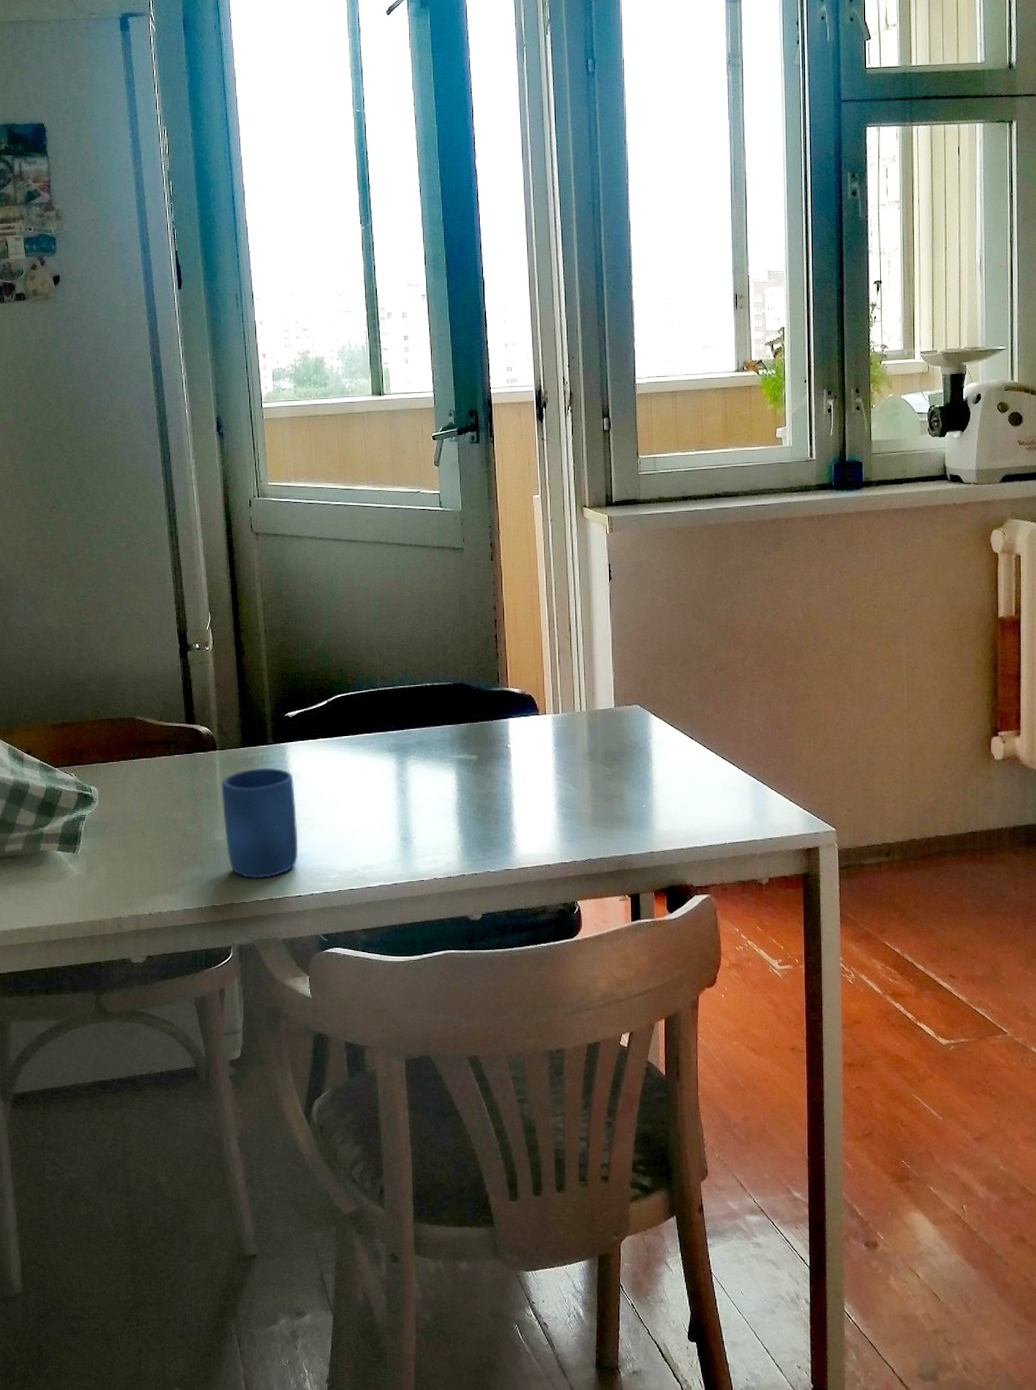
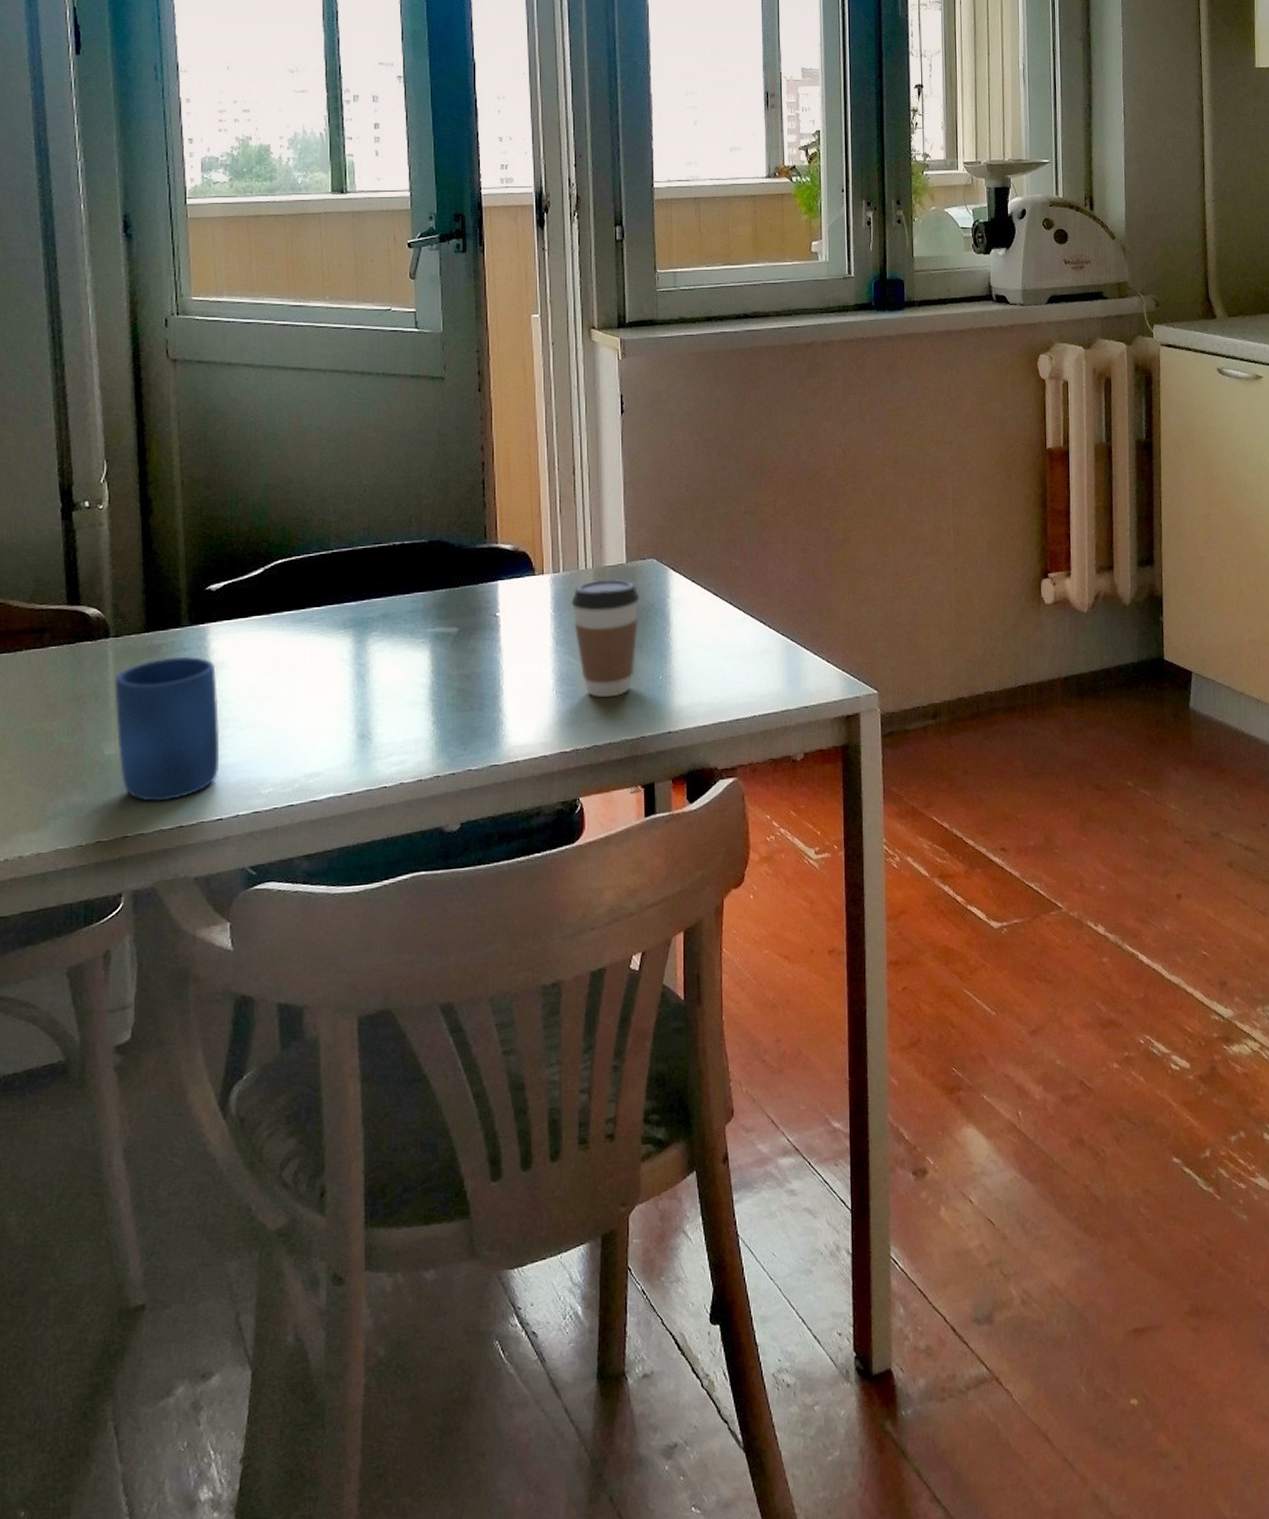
coffee cup: none [569,721,626,820] -> present [571,579,639,698]

